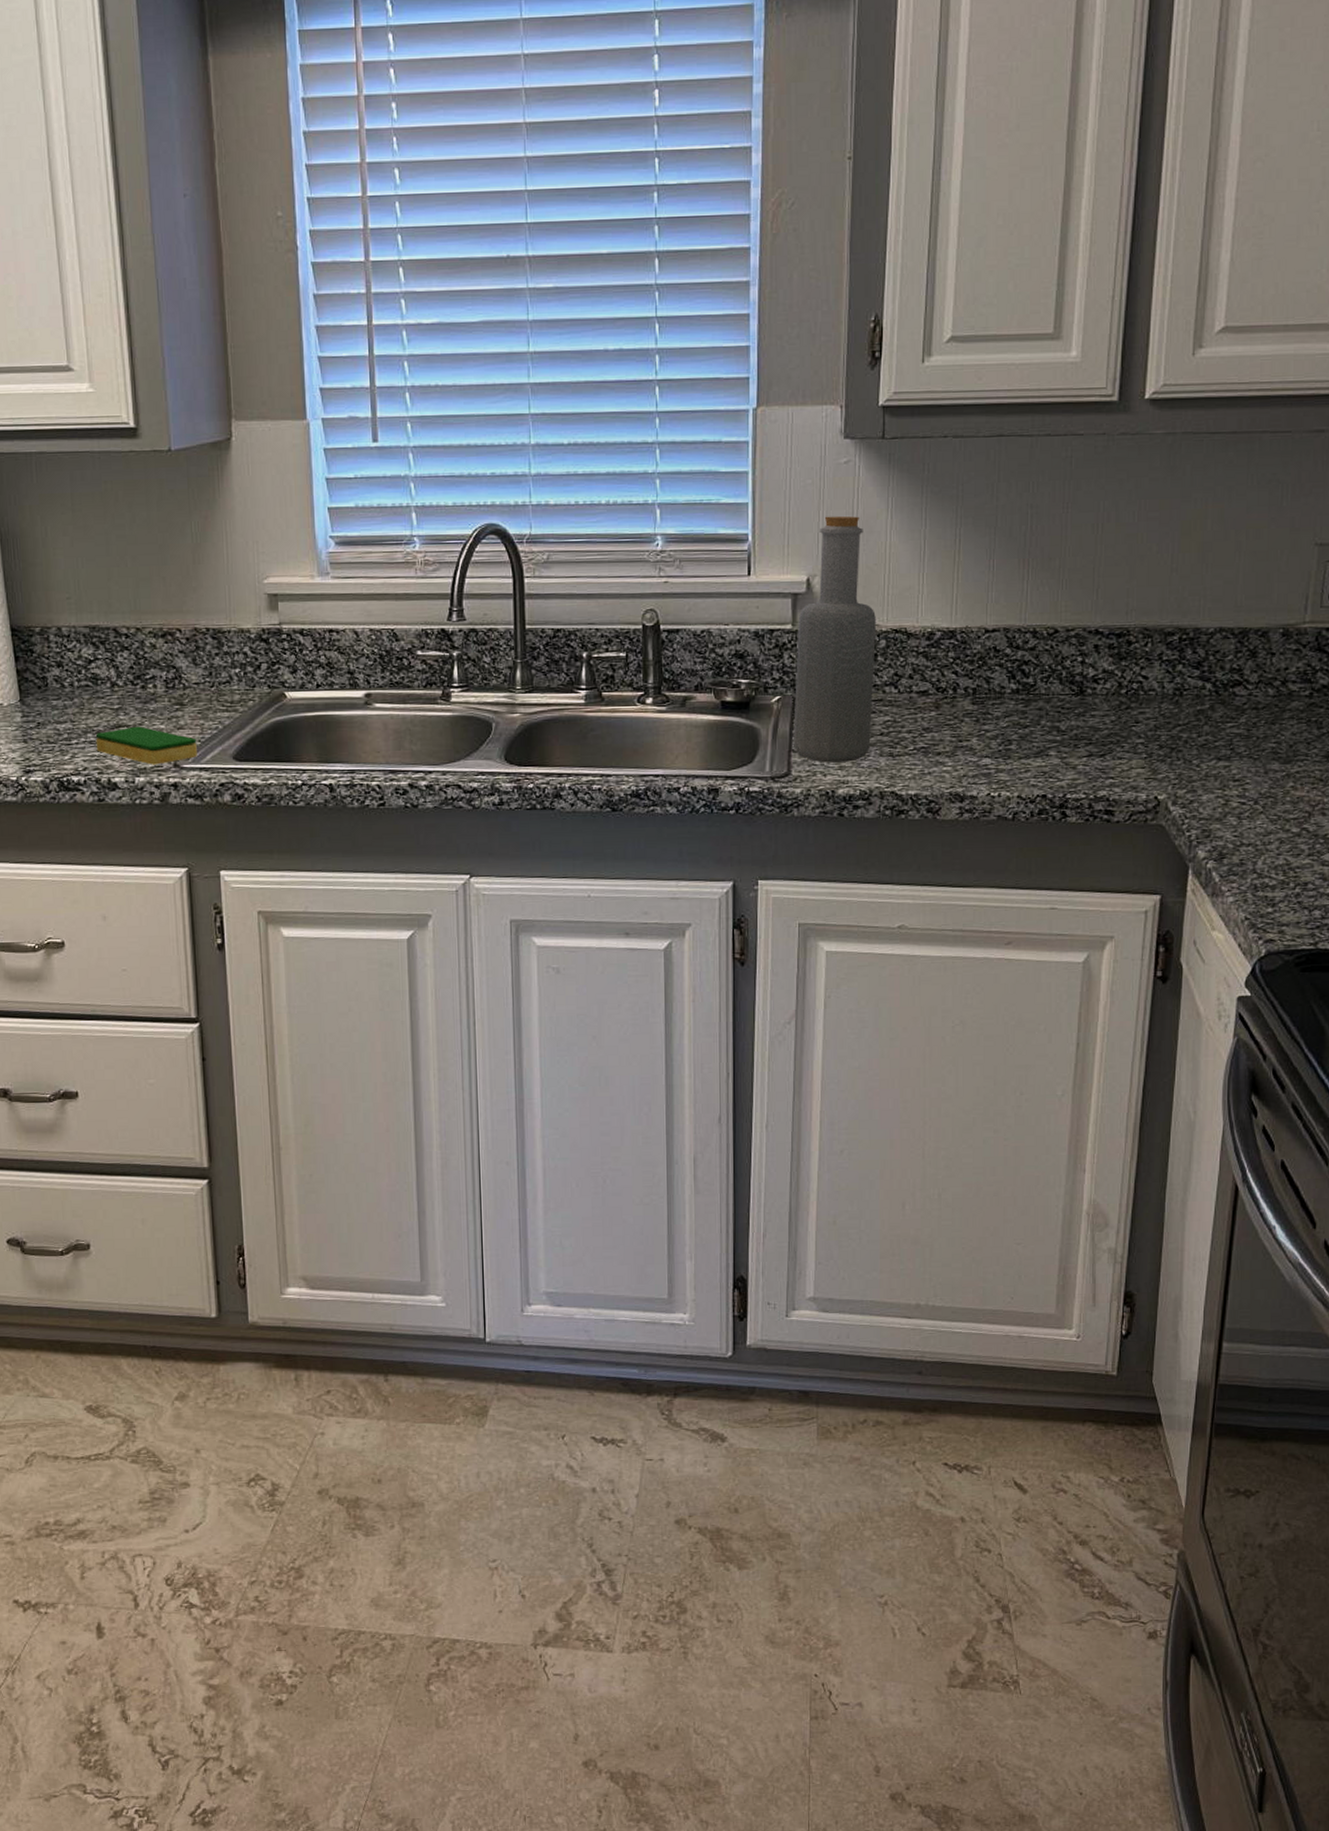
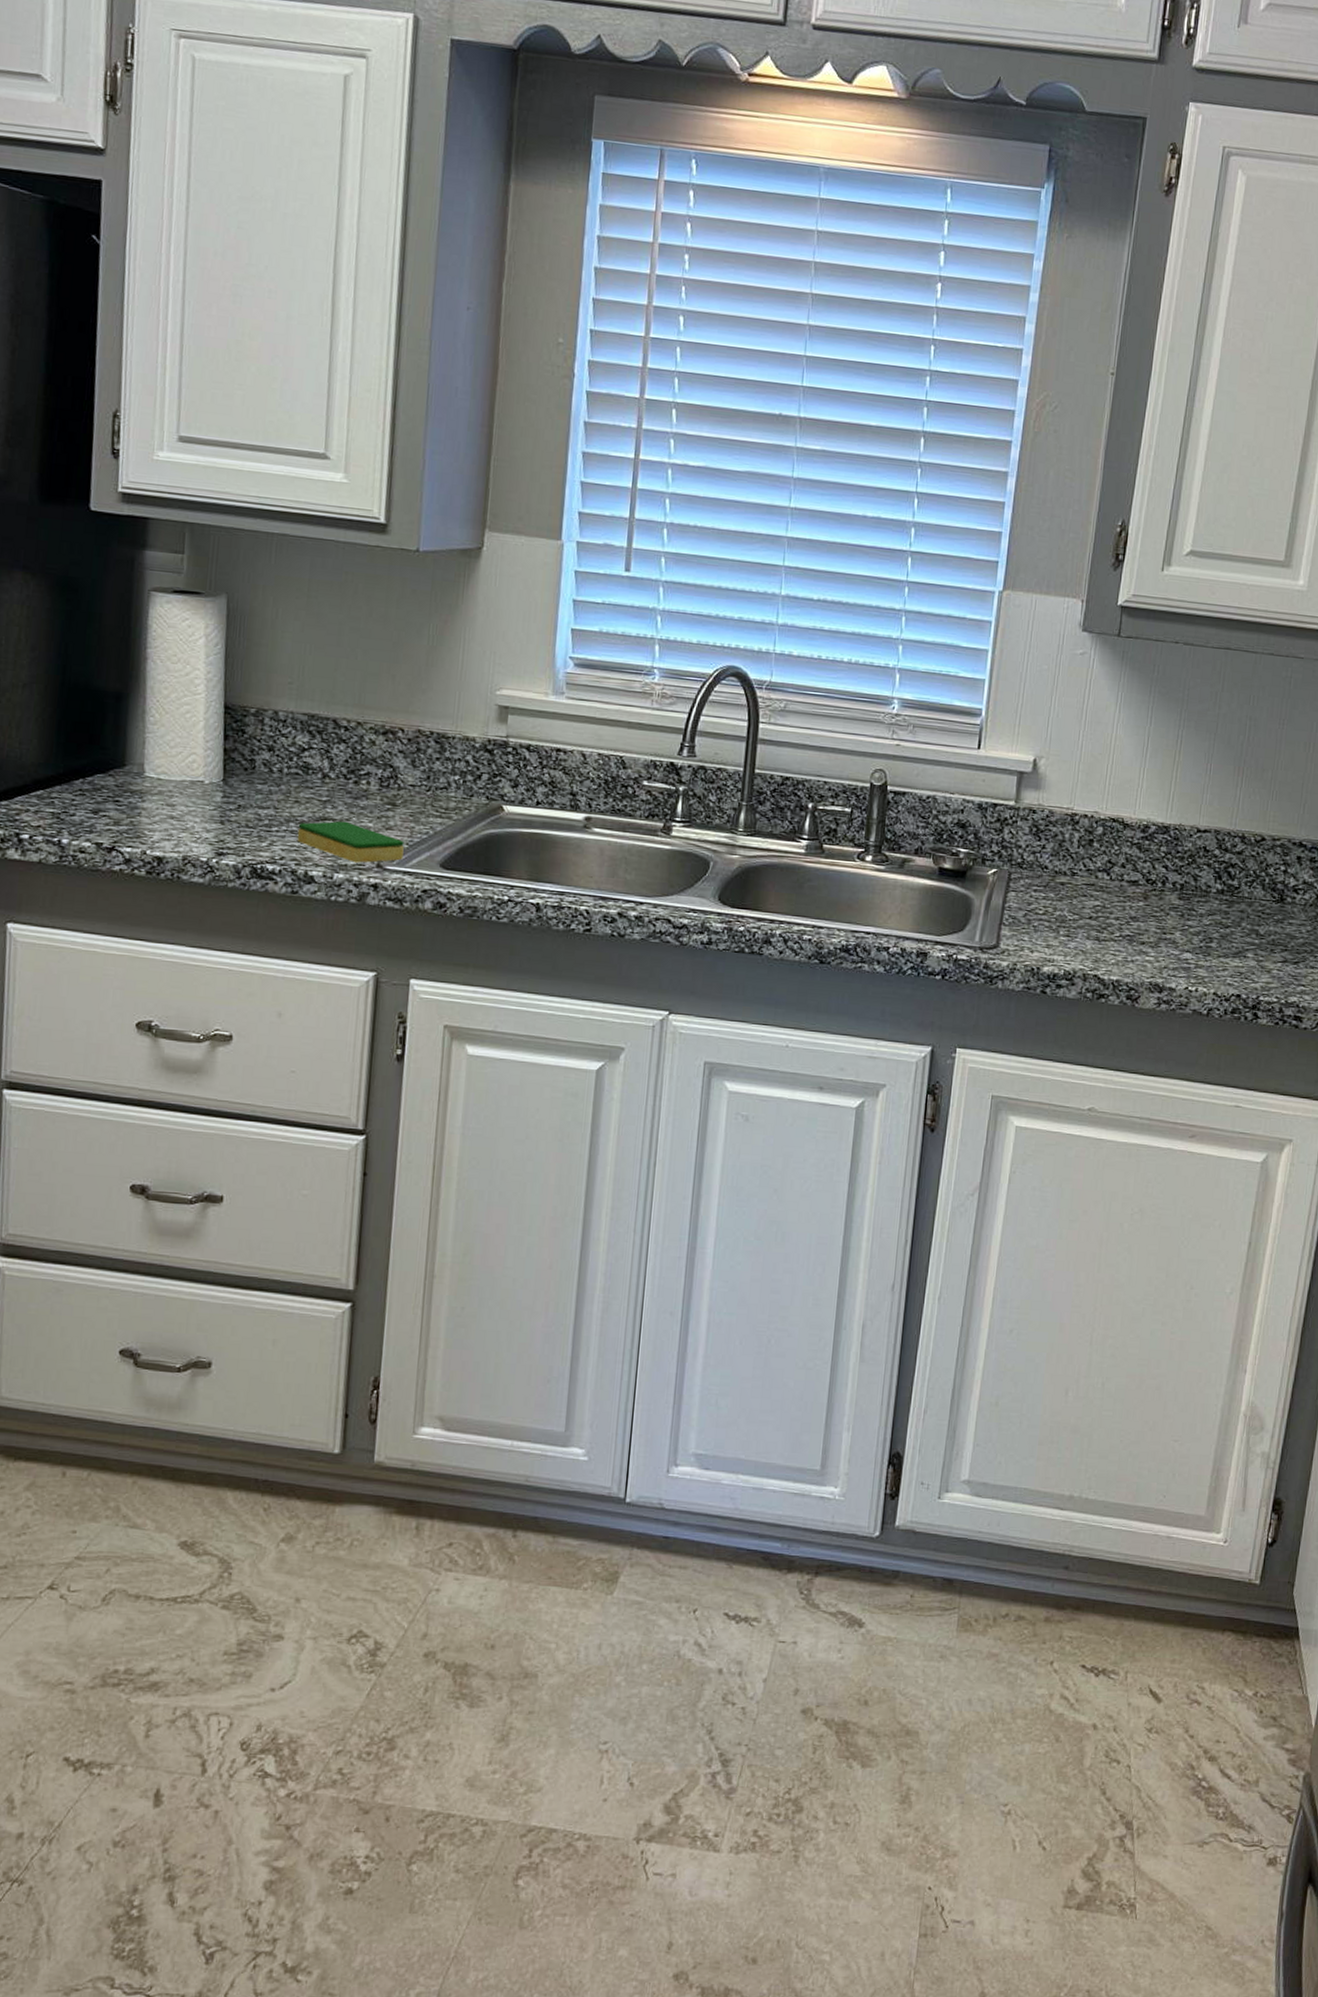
bottle: present [794,515,876,763] -> none [1005,702,1096,941]

